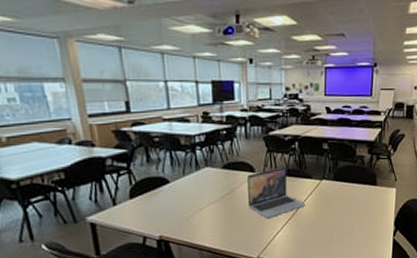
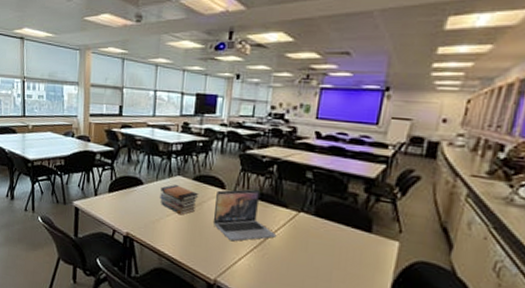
book stack: none [190,177,231,206] -> present [160,185,199,215]

